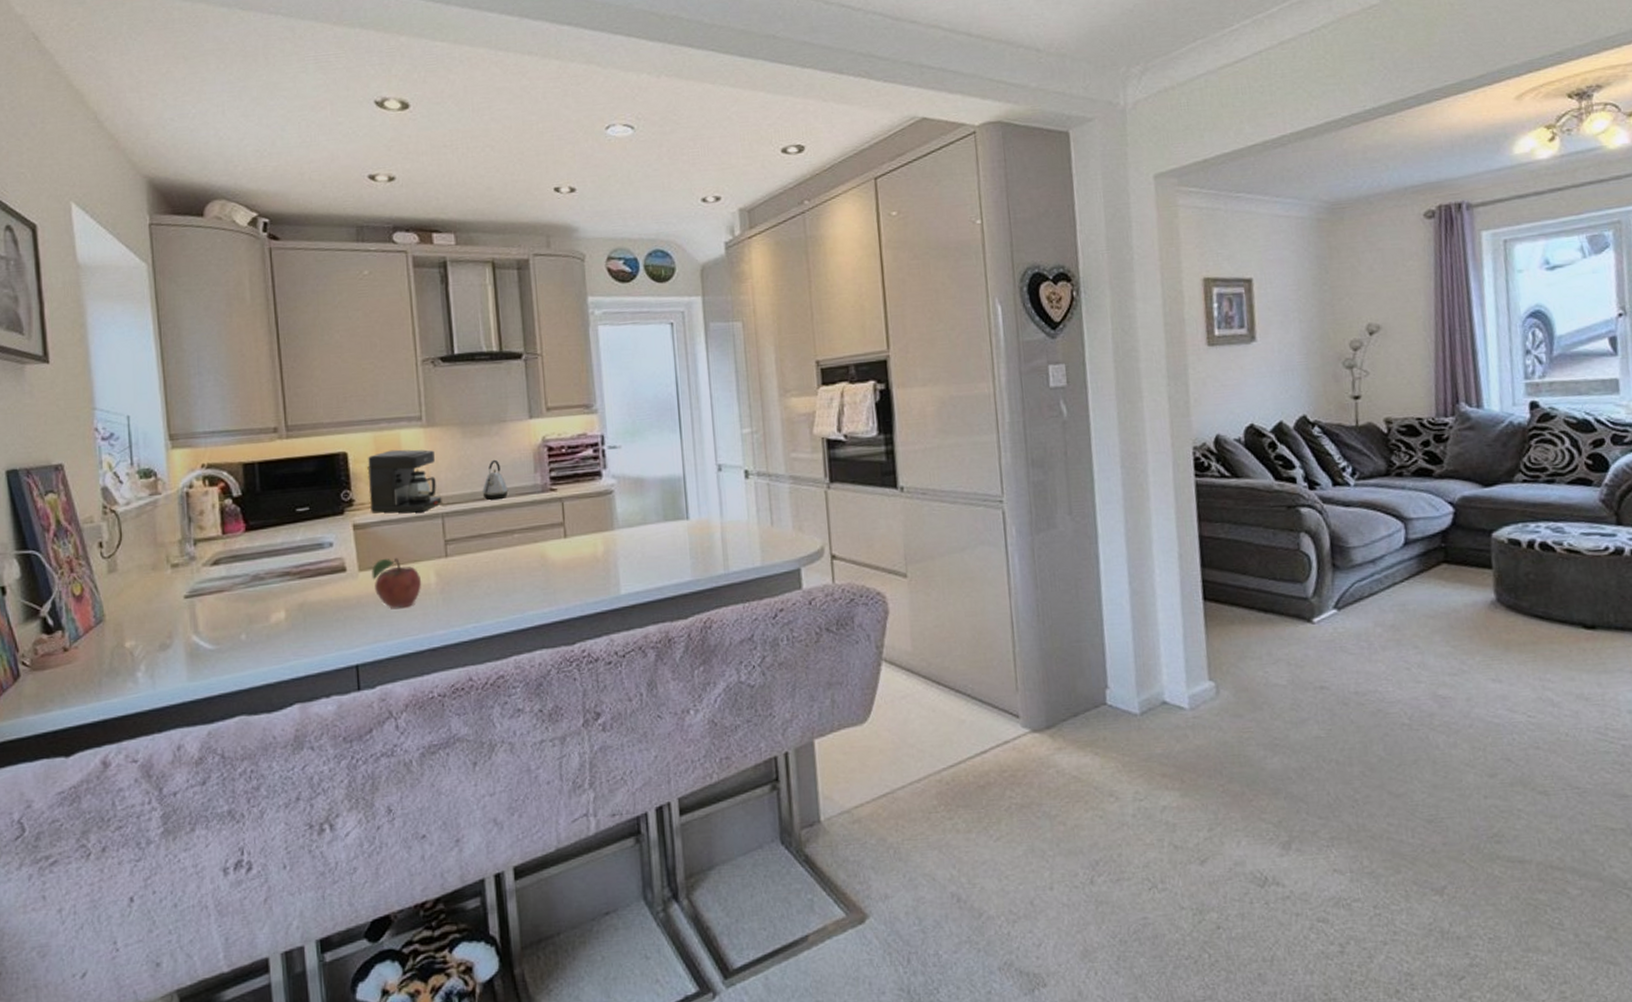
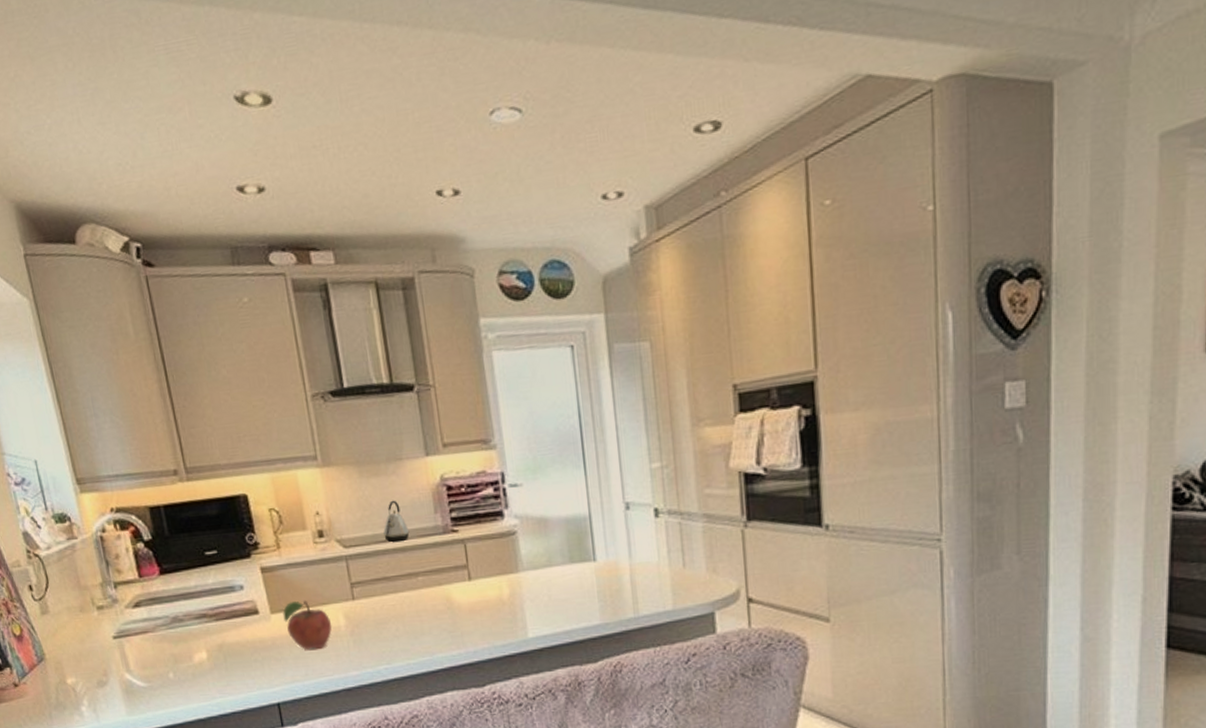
coffee maker: present [368,449,442,513] -> none [268,490,345,556]

